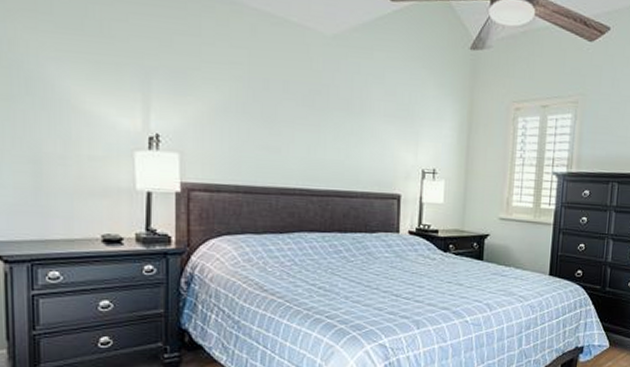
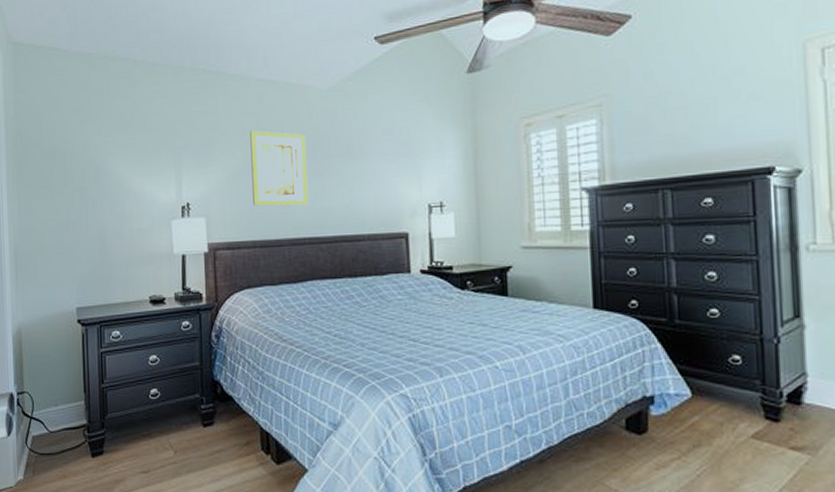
wall art: none [238,65,304,155] -> present [250,131,309,206]

